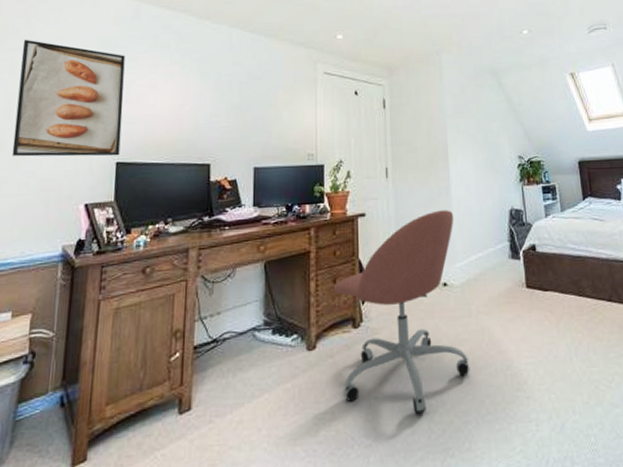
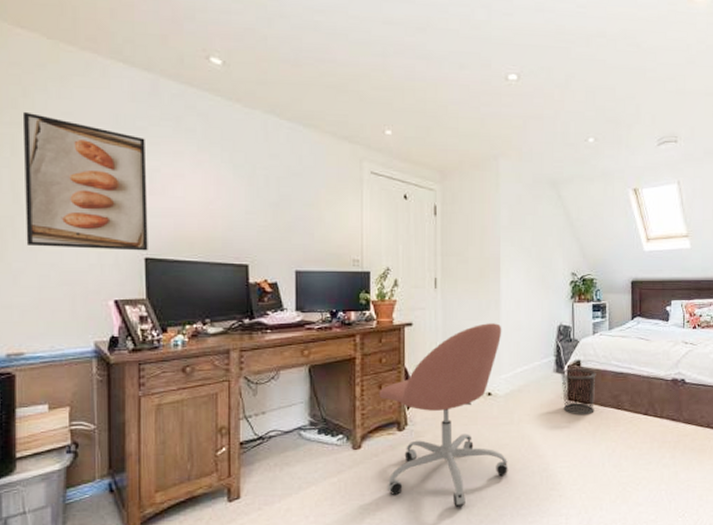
waste bin: none [515,253,555,304] -> present [560,368,596,414]

